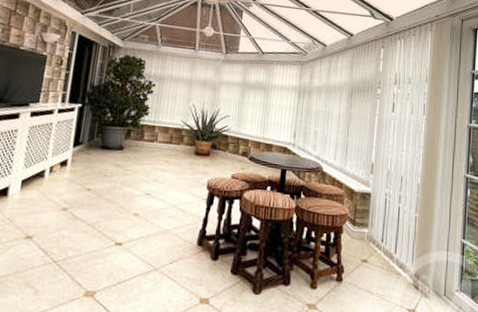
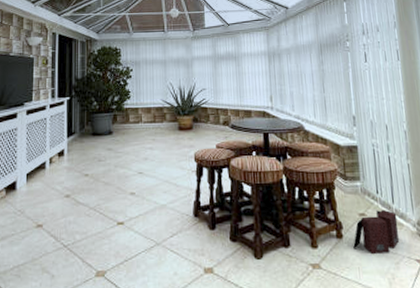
speaker: none [351,258,397,300] -> present [353,210,399,253]

